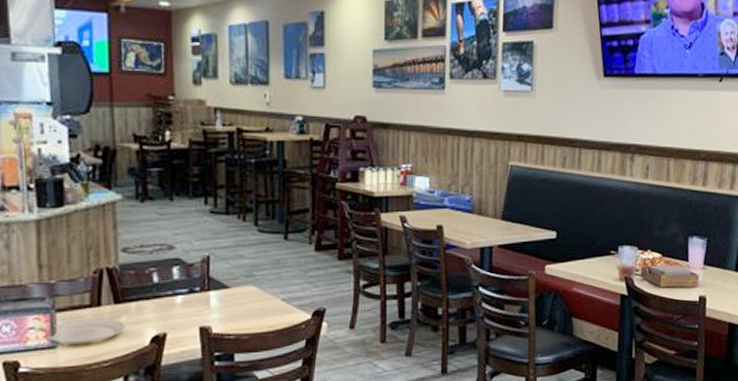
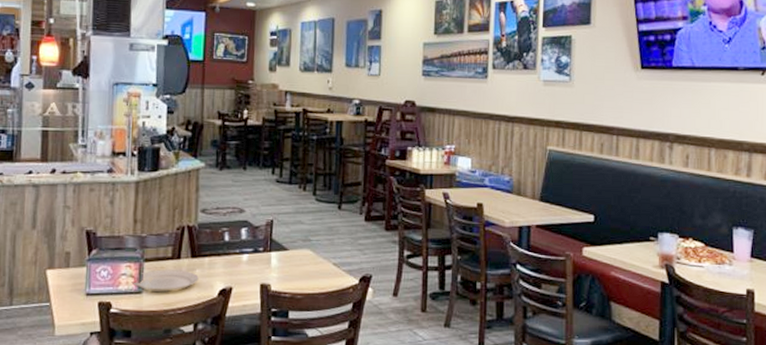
napkin holder: present [640,265,700,288] -> none [682,254,746,281]

